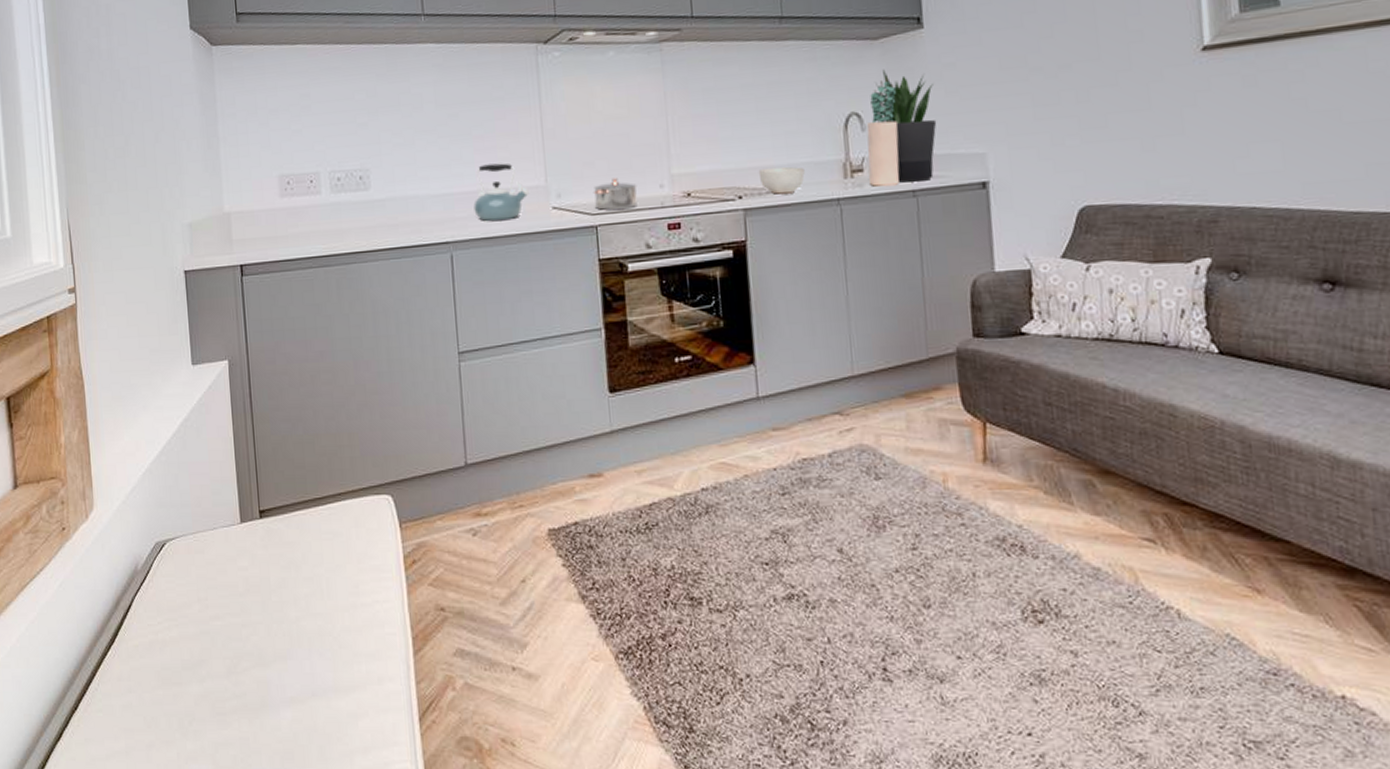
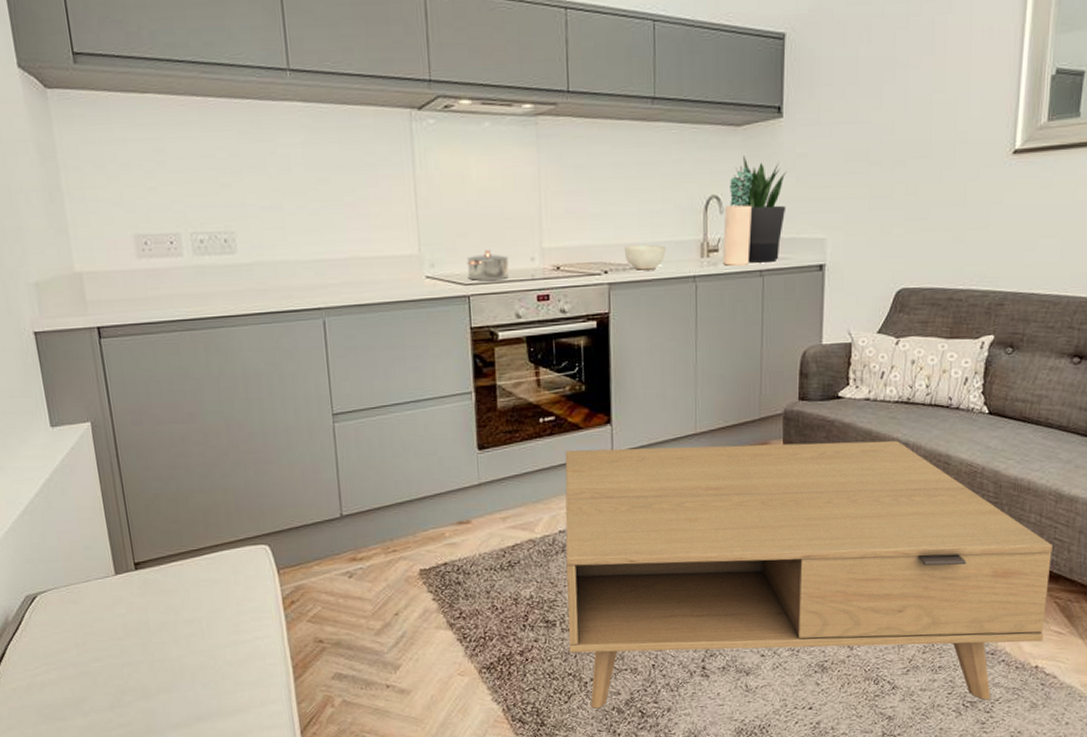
kettle: present [473,163,531,222] -> none [346,231,404,289]
coffee table: none [704,386,1346,741] -> present [565,440,1053,709]

